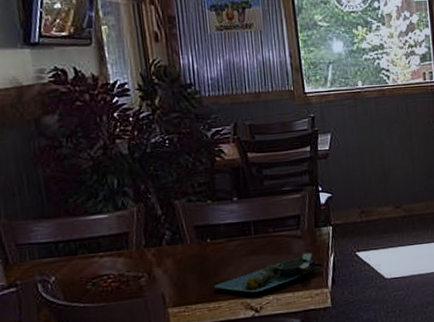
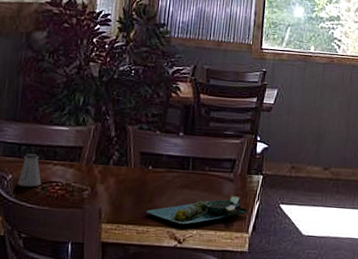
saltshaker: none [63,249,90,287] -> present [17,153,41,187]

